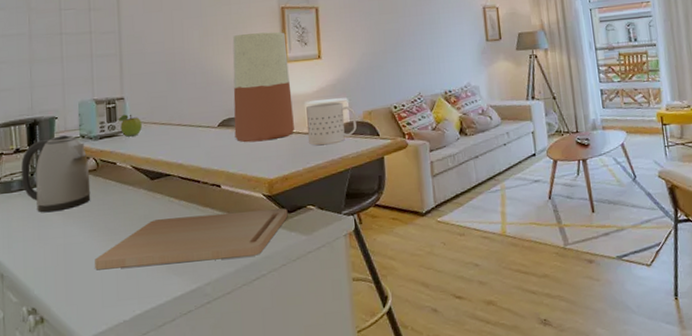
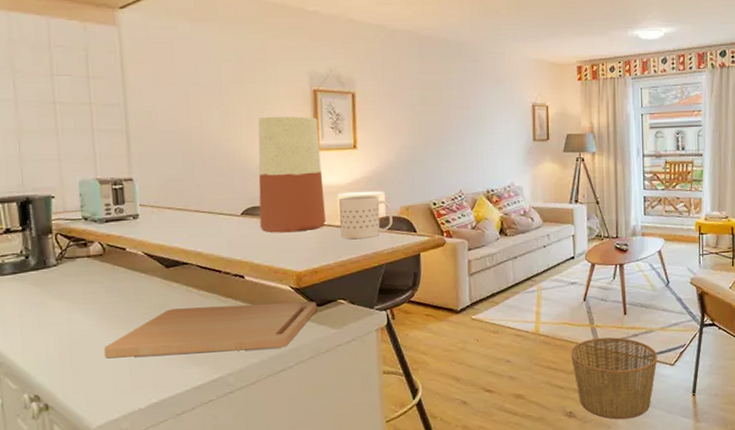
kettle: present [21,135,91,213] -> none [13,216,98,298]
fruit: present [119,114,142,137] -> none [127,197,154,221]
basket: none [539,236,633,328] -> present [570,337,658,420]

